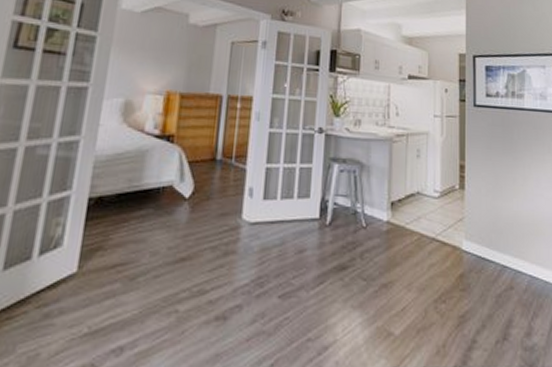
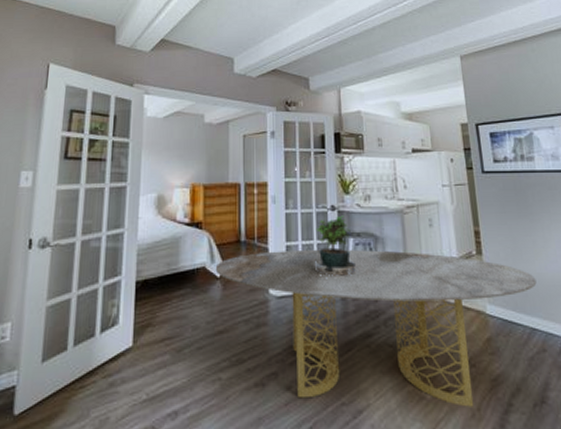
dining table: none [184,173,512,344] -> present [215,249,537,407]
potted plant: none [293,139,339,208] -> present [314,215,357,281]

